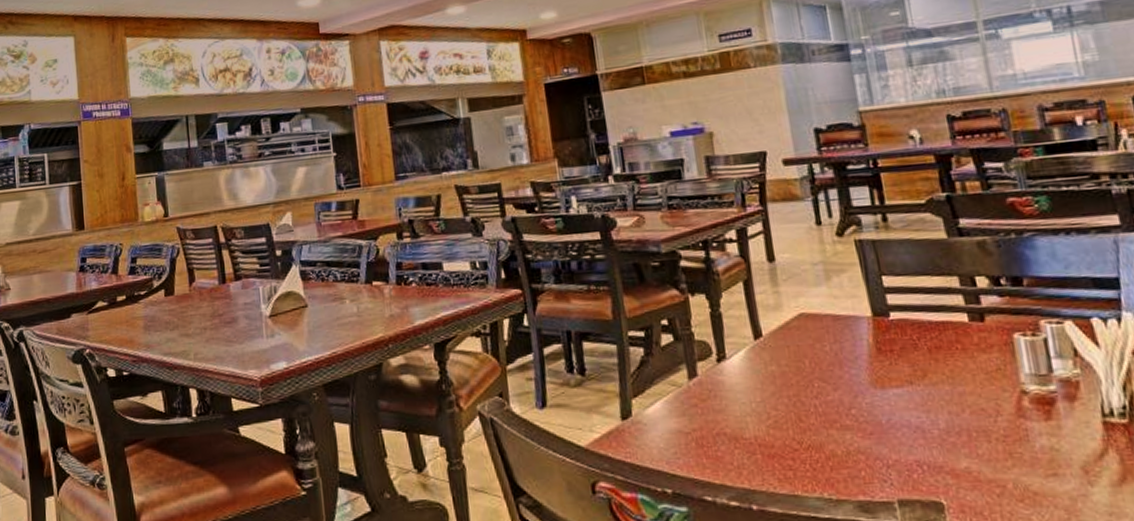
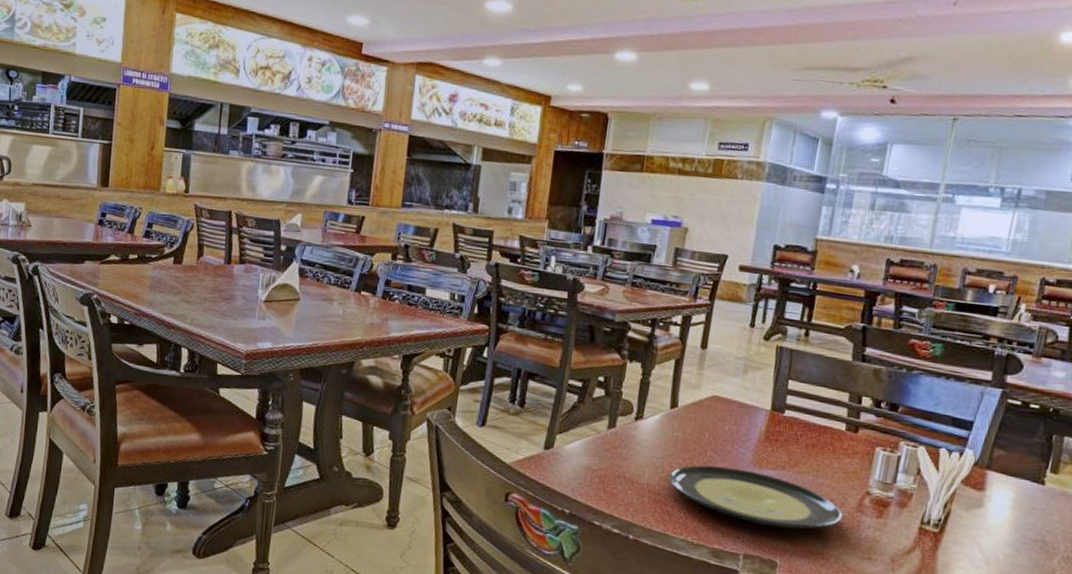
plate: none [777,394,1005,459] -> present [669,465,843,529]

